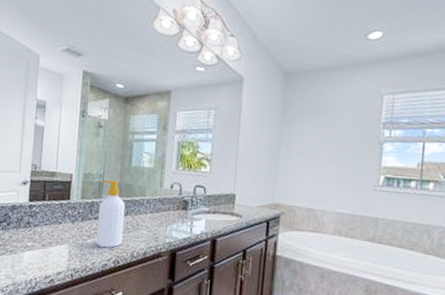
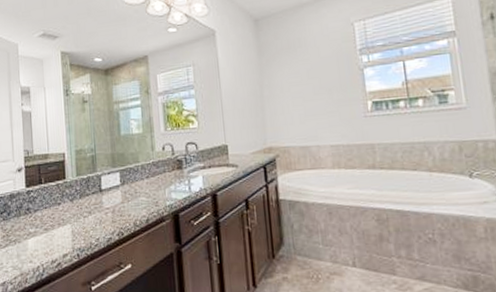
soap bottle: present [96,179,126,248] -> none [92,152,124,221]

